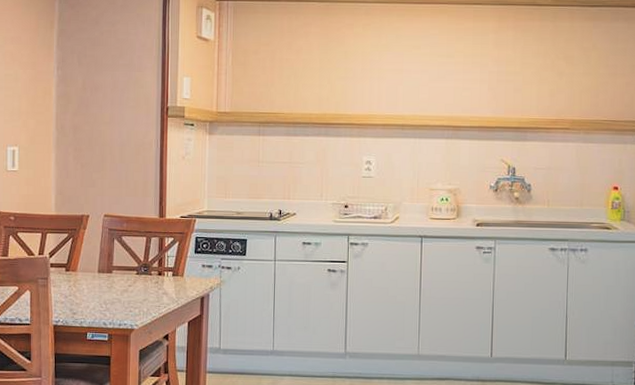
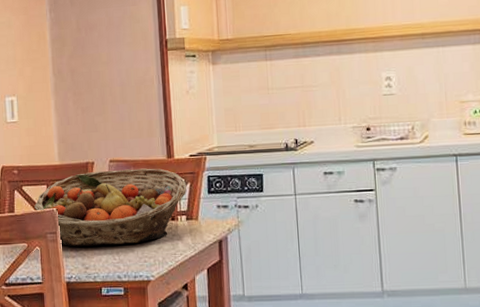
fruit basket: none [28,224,176,294] -> present [34,168,187,247]

